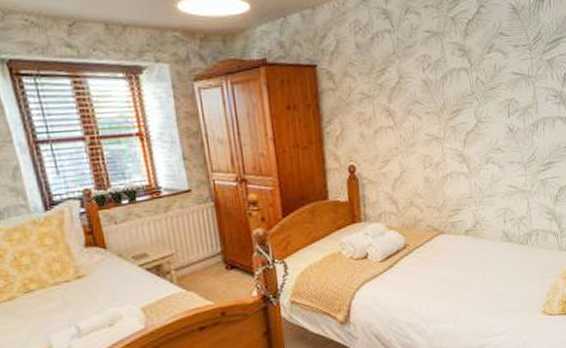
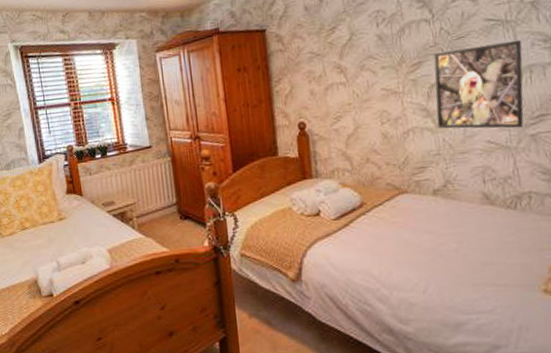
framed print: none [470,94,539,174] -> present [433,39,524,129]

